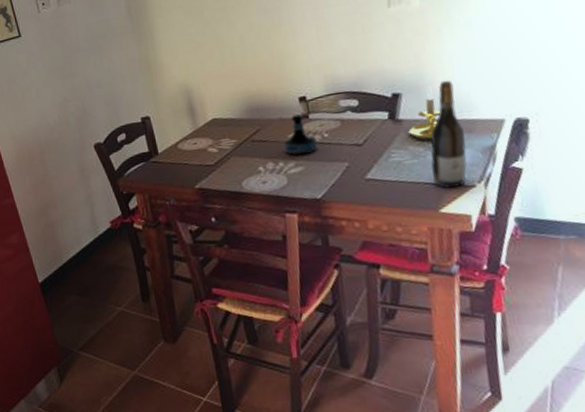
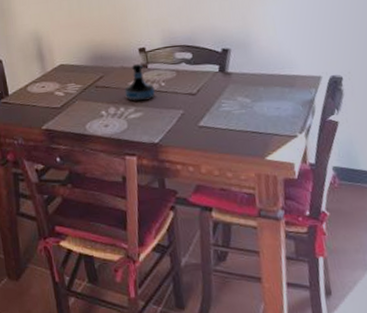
candle holder: present [408,86,441,141] -> none [237,44,266,93]
wine bottle: present [430,80,467,188] -> none [257,39,290,137]

